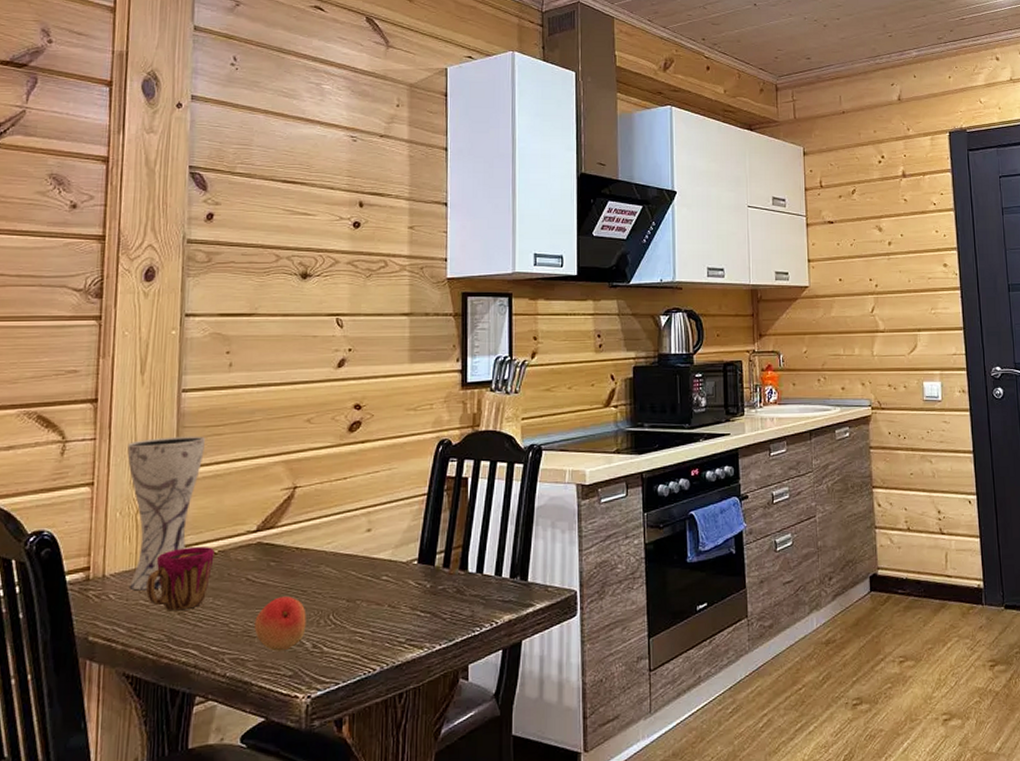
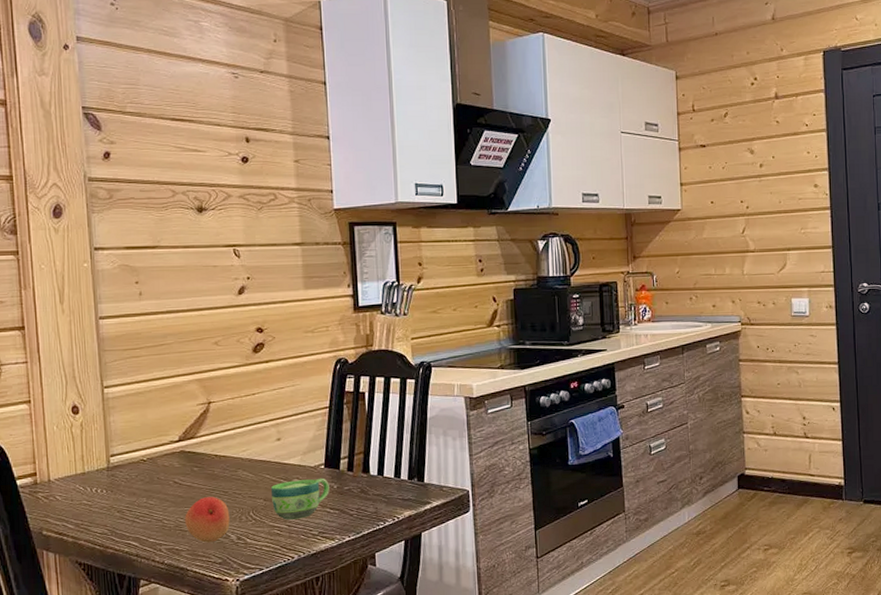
vase: present [127,436,205,591] -> none [56,358,125,493]
cup: present [145,547,215,611] -> none [86,455,144,510]
cup: none [355,575,422,625] -> present [270,478,330,520]

